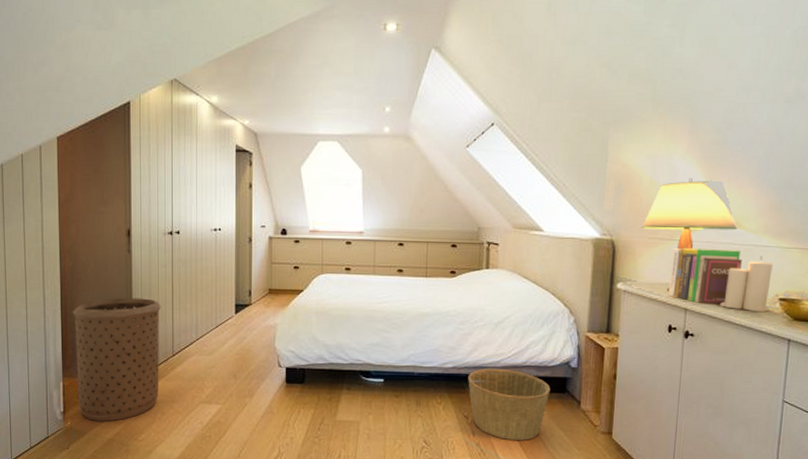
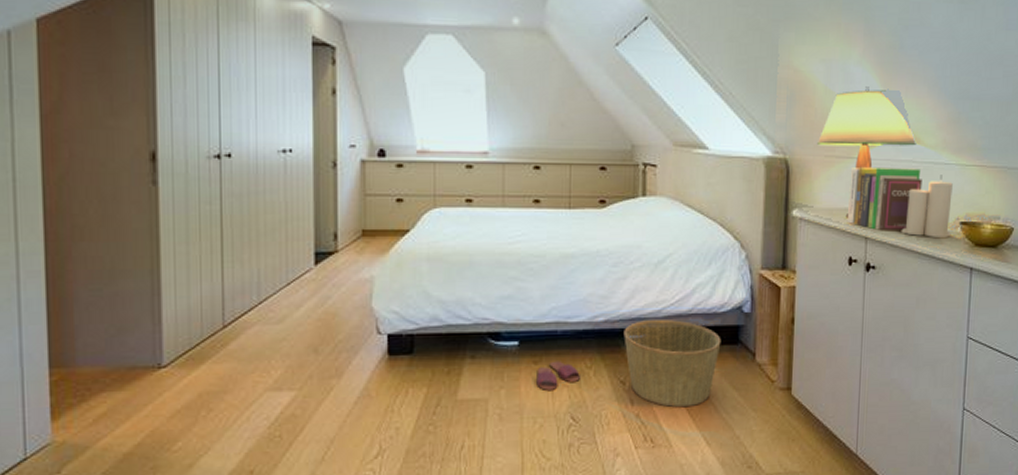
laundry basket: present [73,297,161,422] -> none [65,248,205,429]
slippers: none [397,396,432,419] -> present [536,361,580,390]

